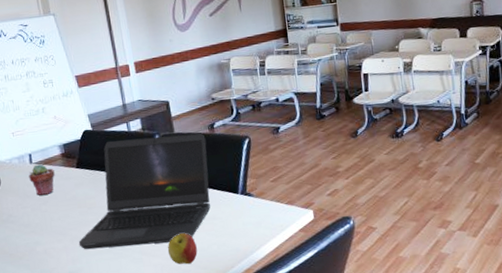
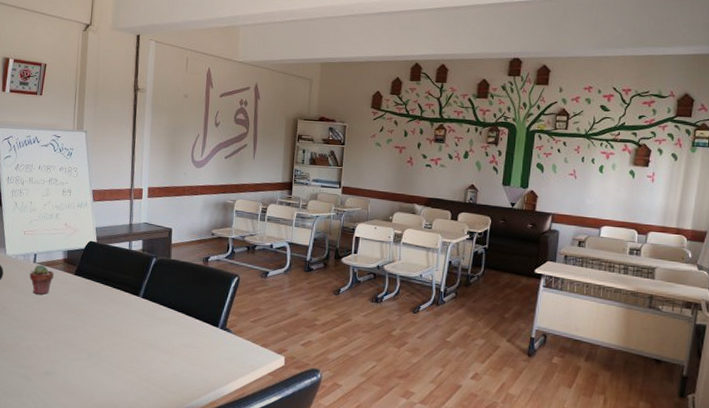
laptop computer: present [79,133,211,250] -> none [61,255,199,361]
apple: present [167,233,198,265] -> none [141,355,169,386]

